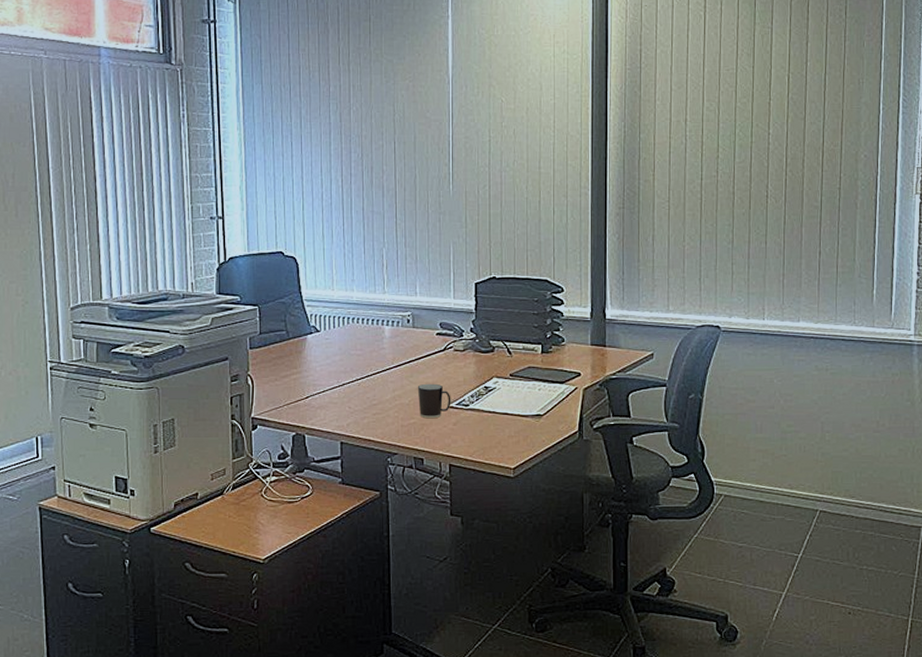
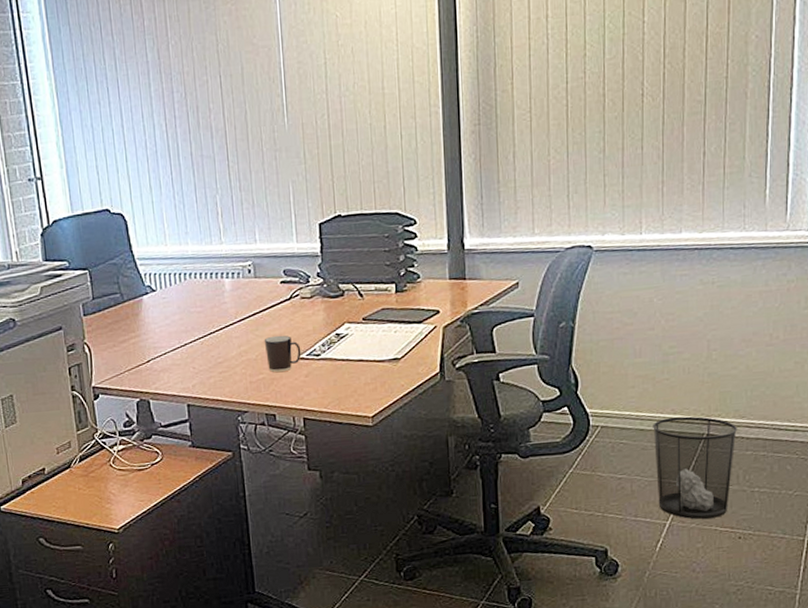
waste bin: none [771,492,847,592] -> present [653,416,737,519]

